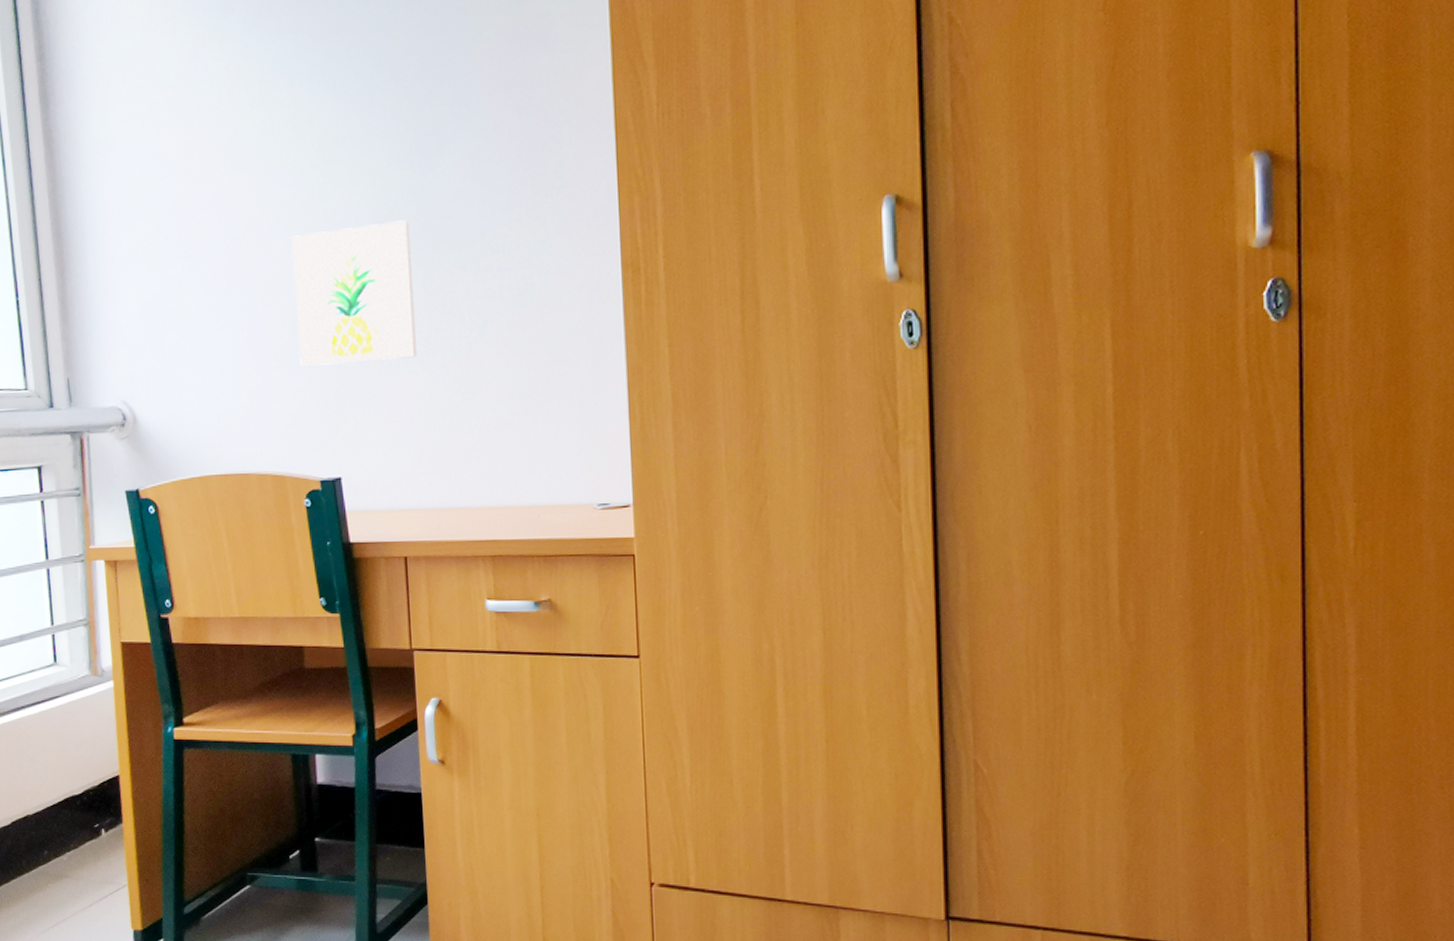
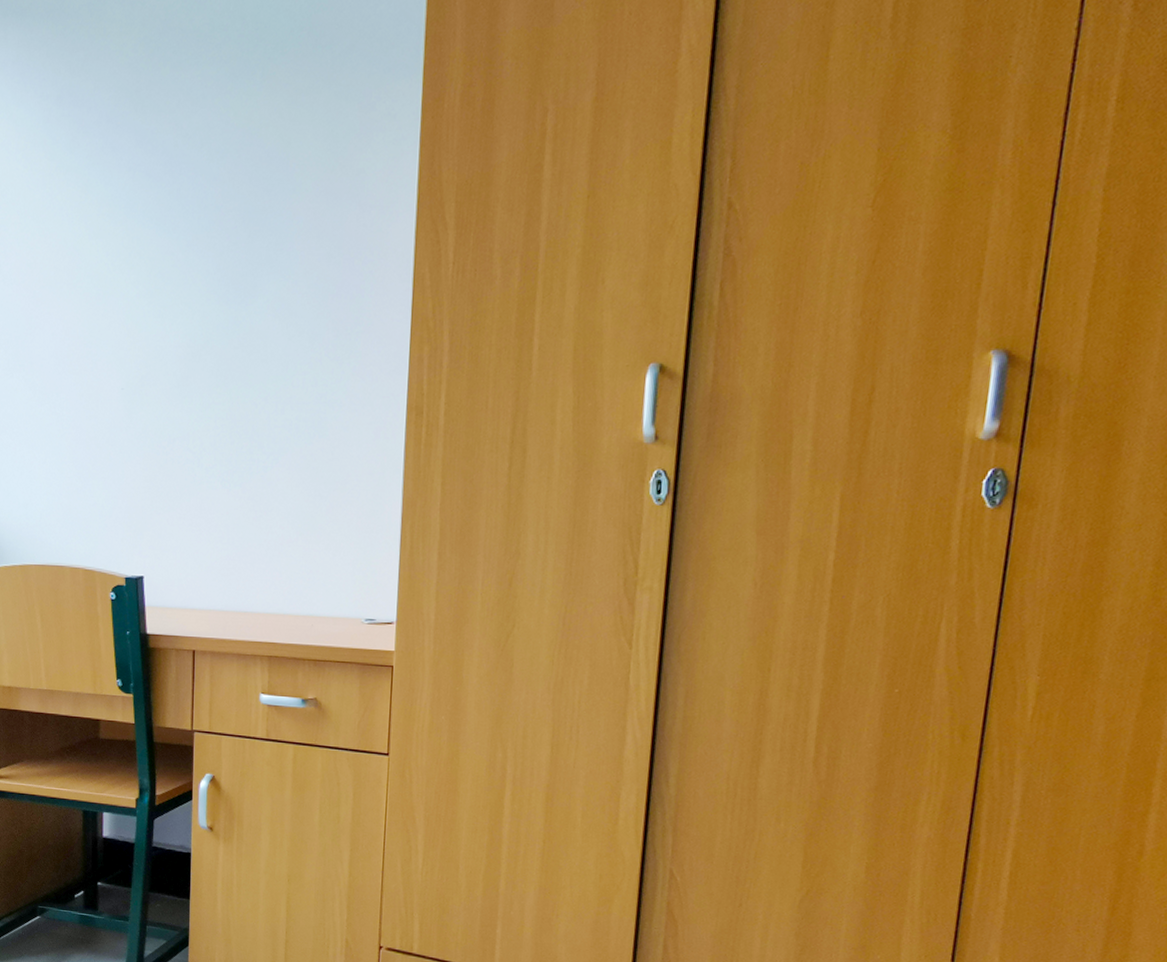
wall art: present [291,220,418,366] -> none [115,351,221,476]

